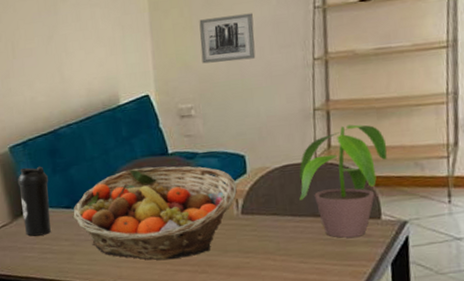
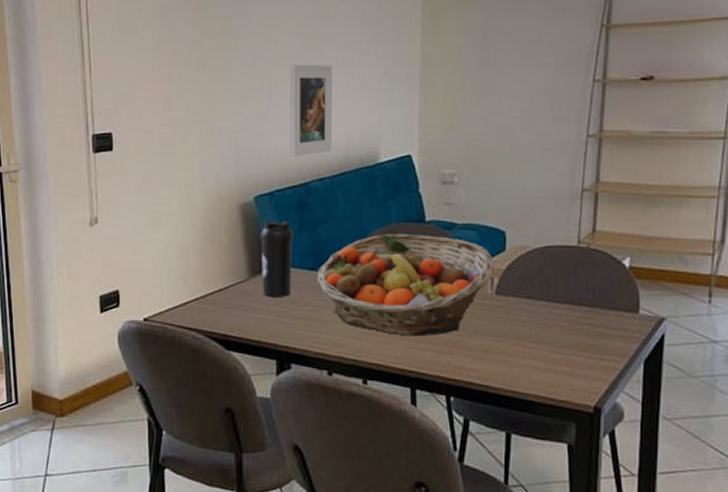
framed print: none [30,21,75,108] -> present [290,64,332,157]
wall art: present [199,13,256,64] -> none [471,78,529,129]
potted plant: present [299,124,388,238] -> none [557,210,653,330]

